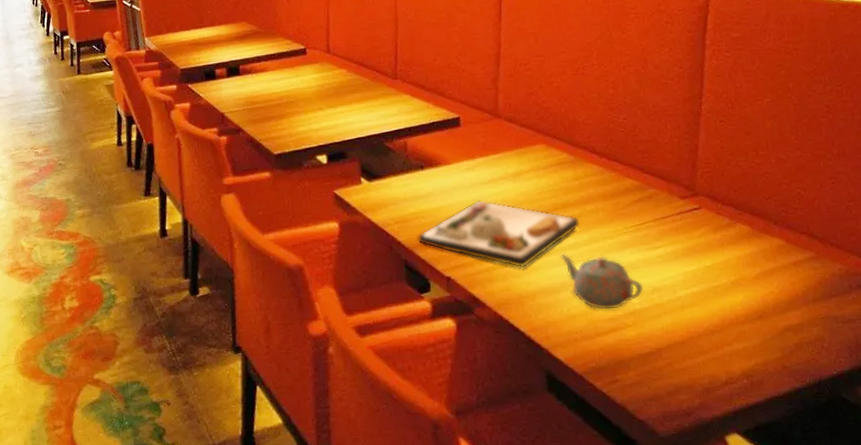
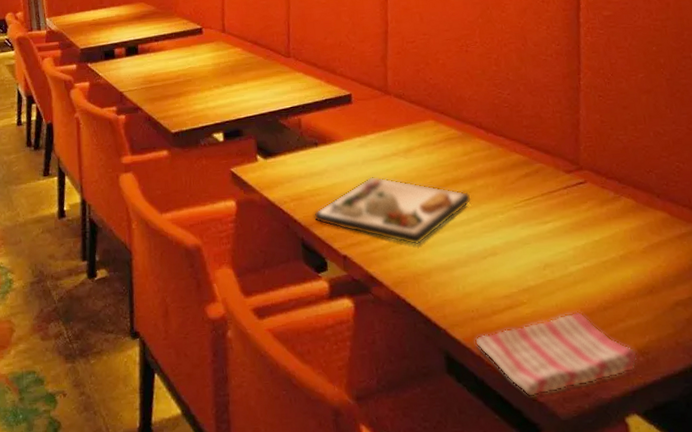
teapot: present [561,253,644,310] -> none [454,229,537,287]
dish towel: none [578,334,742,415] -> present [476,311,638,397]

